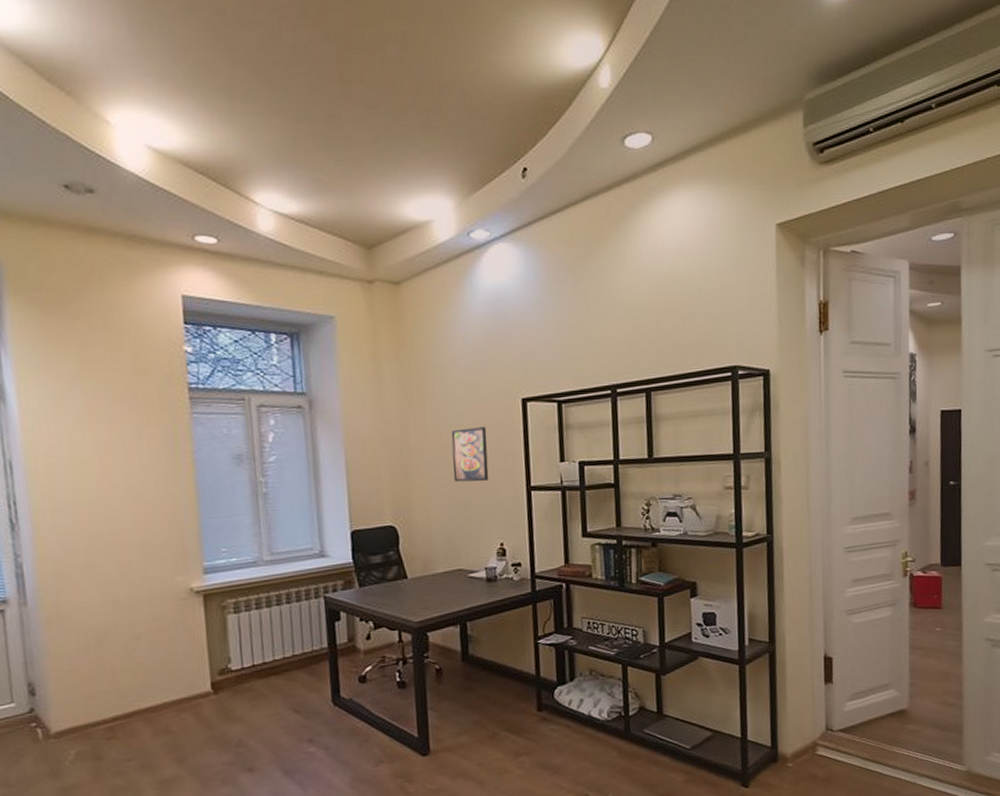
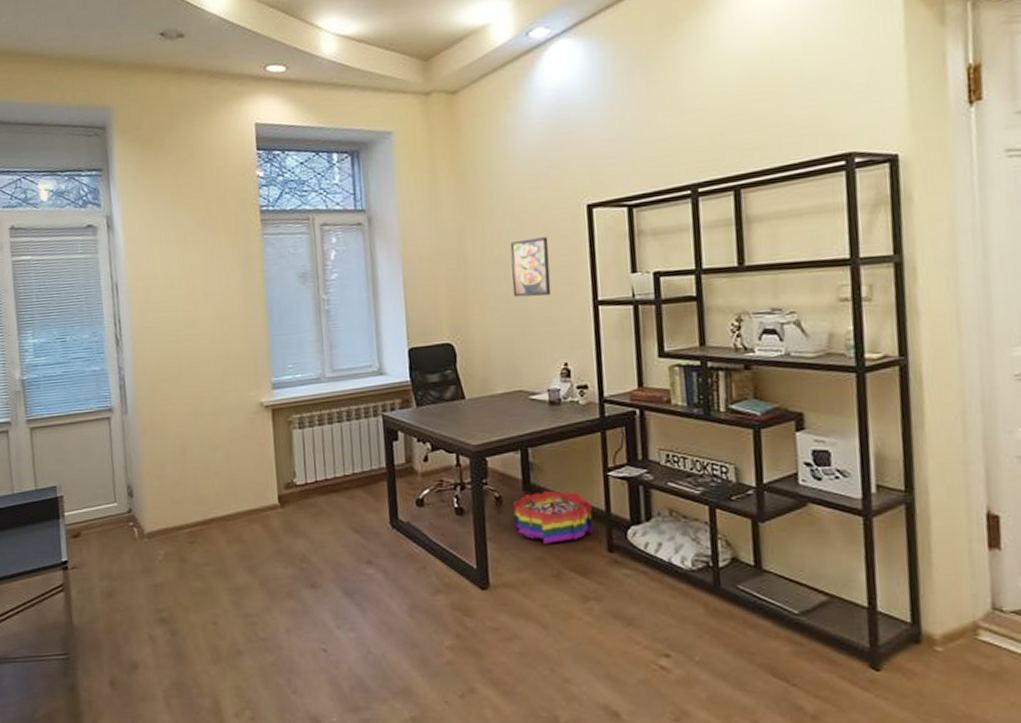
storage bin: none [452,659,525,708] -> present [513,490,593,544]

